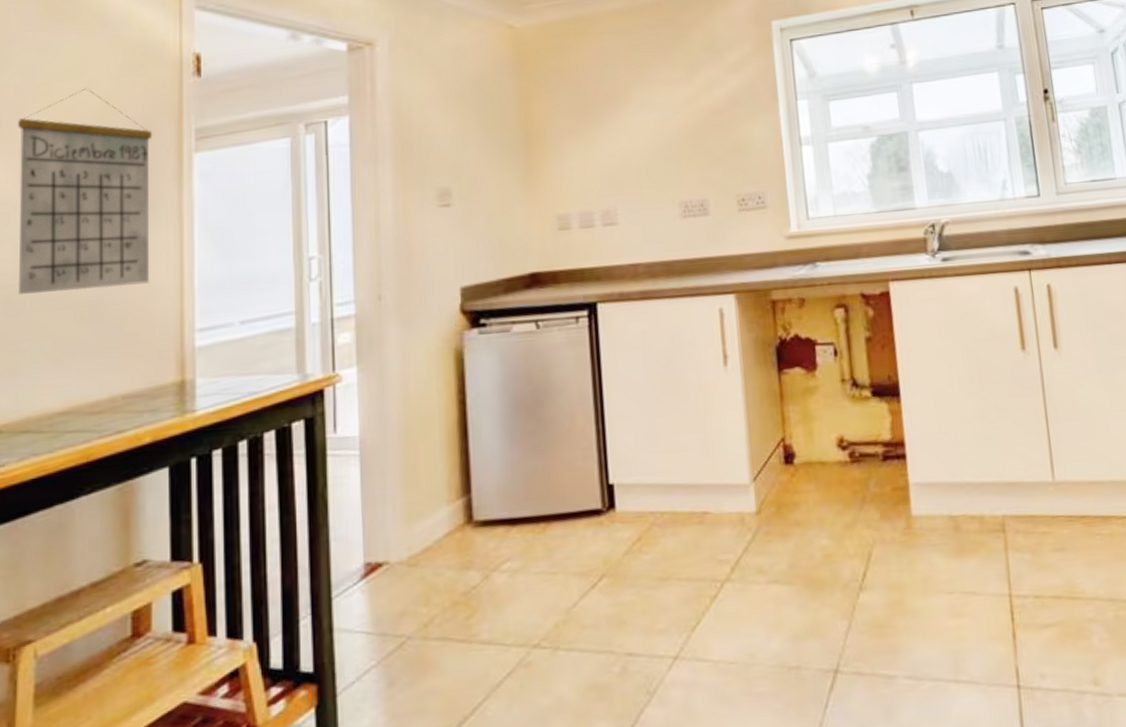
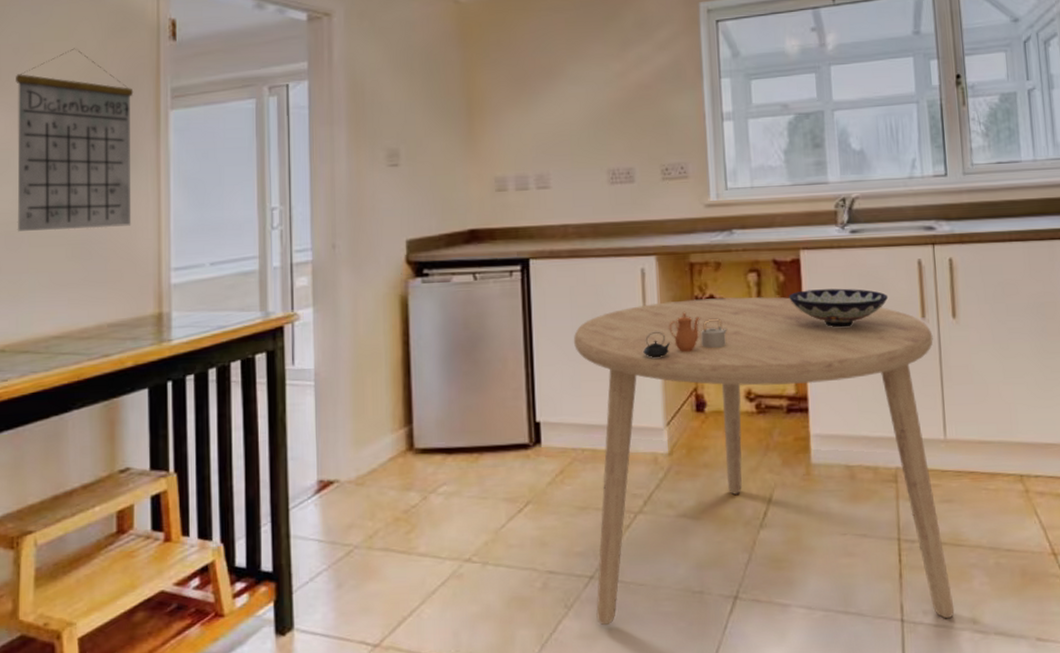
dining table: none [647,333,1074,713] -> present [573,296,955,626]
teapot: none [723,355,815,406] -> present [642,312,728,357]
bowl: none [879,321,986,365] -> present [789,288,889,328]

